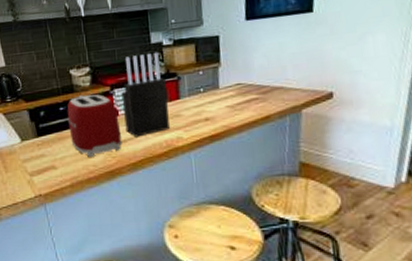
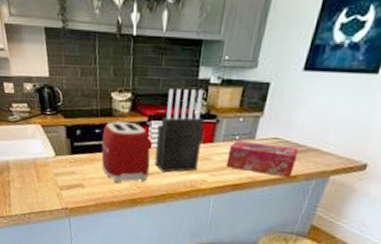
tissue box: none [196,89,265,121] -> present [226,141,299,178]

